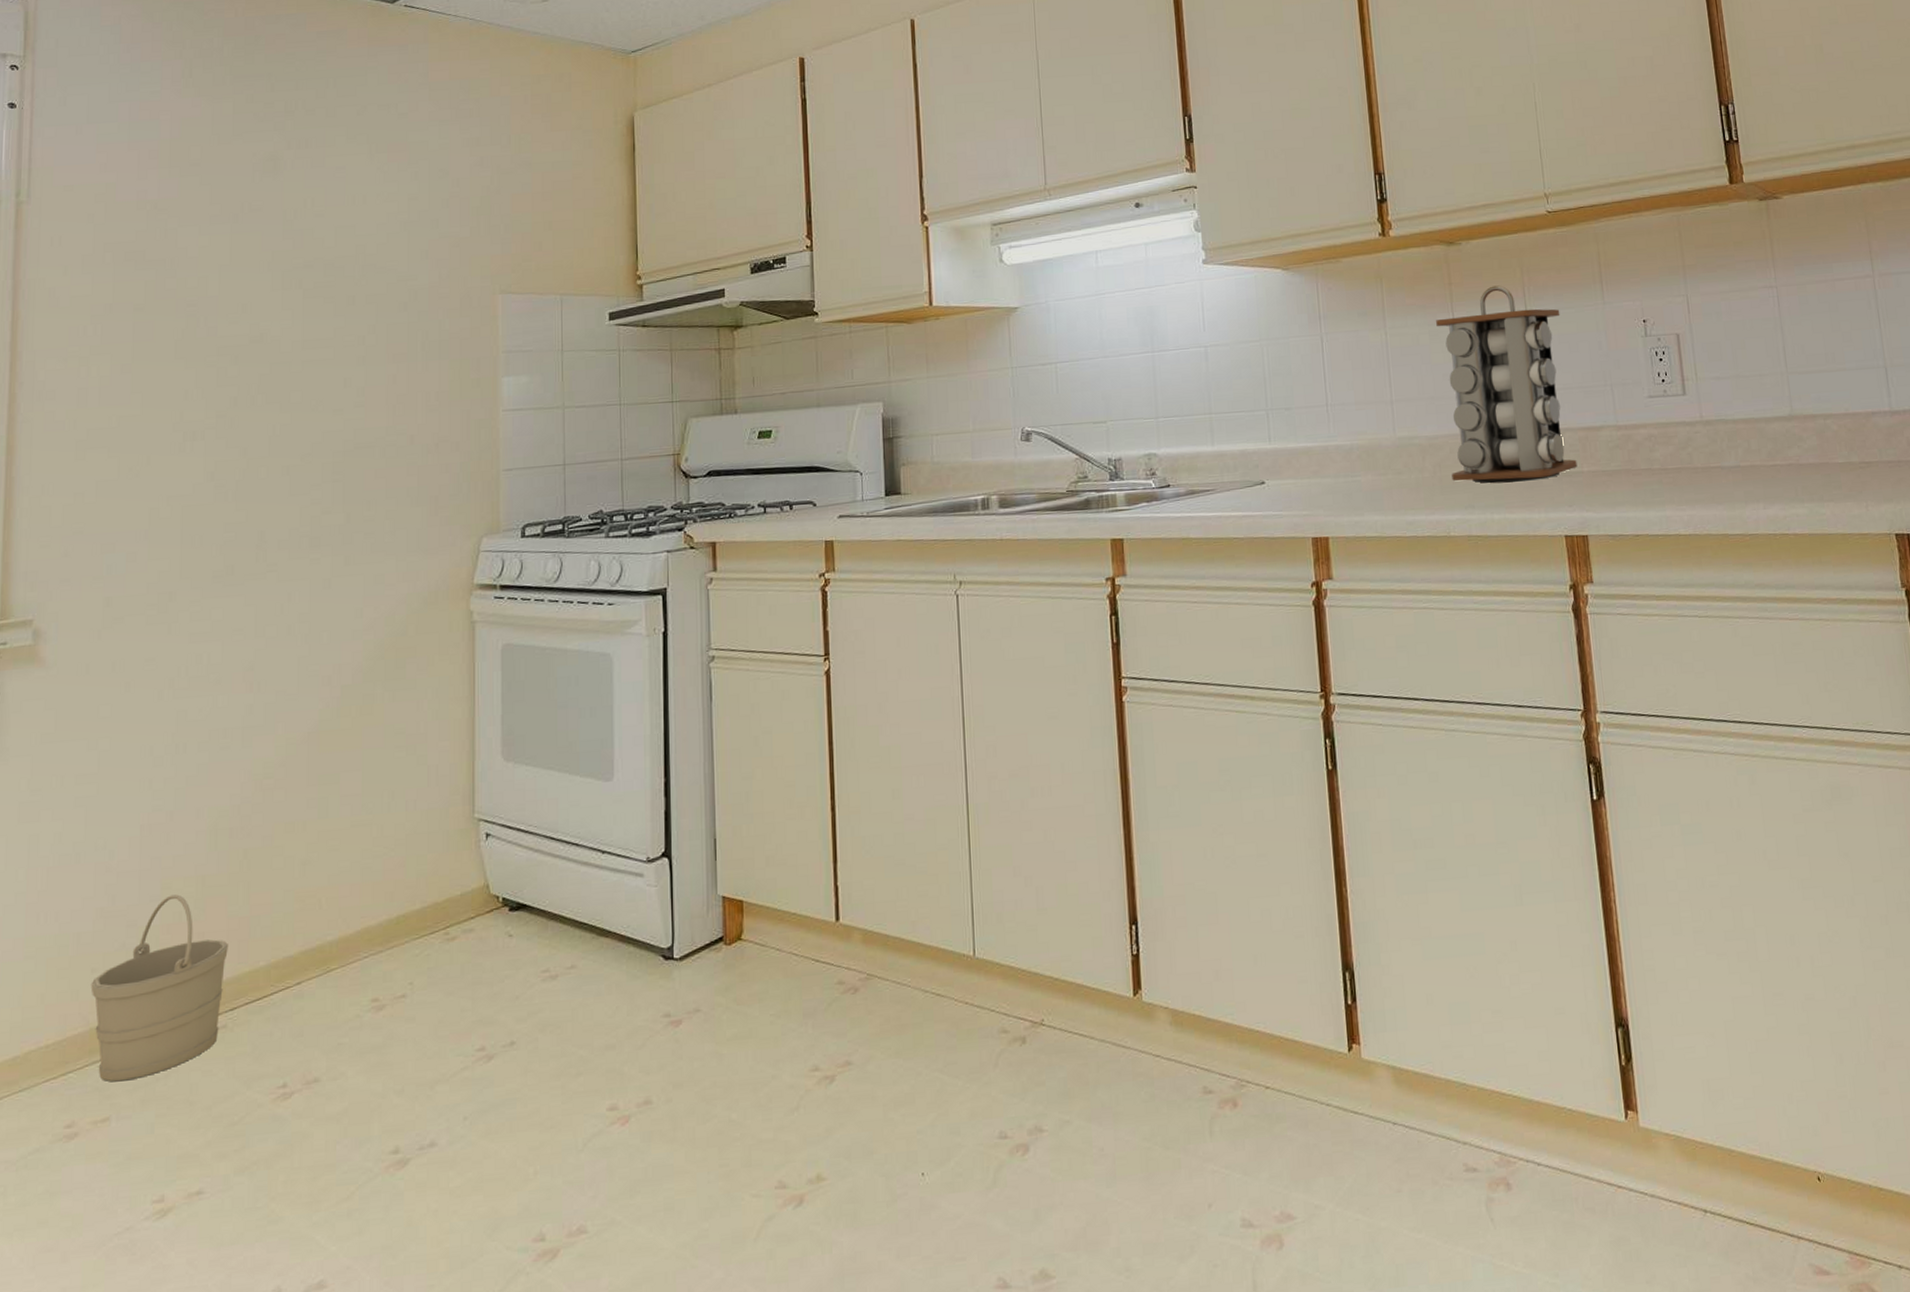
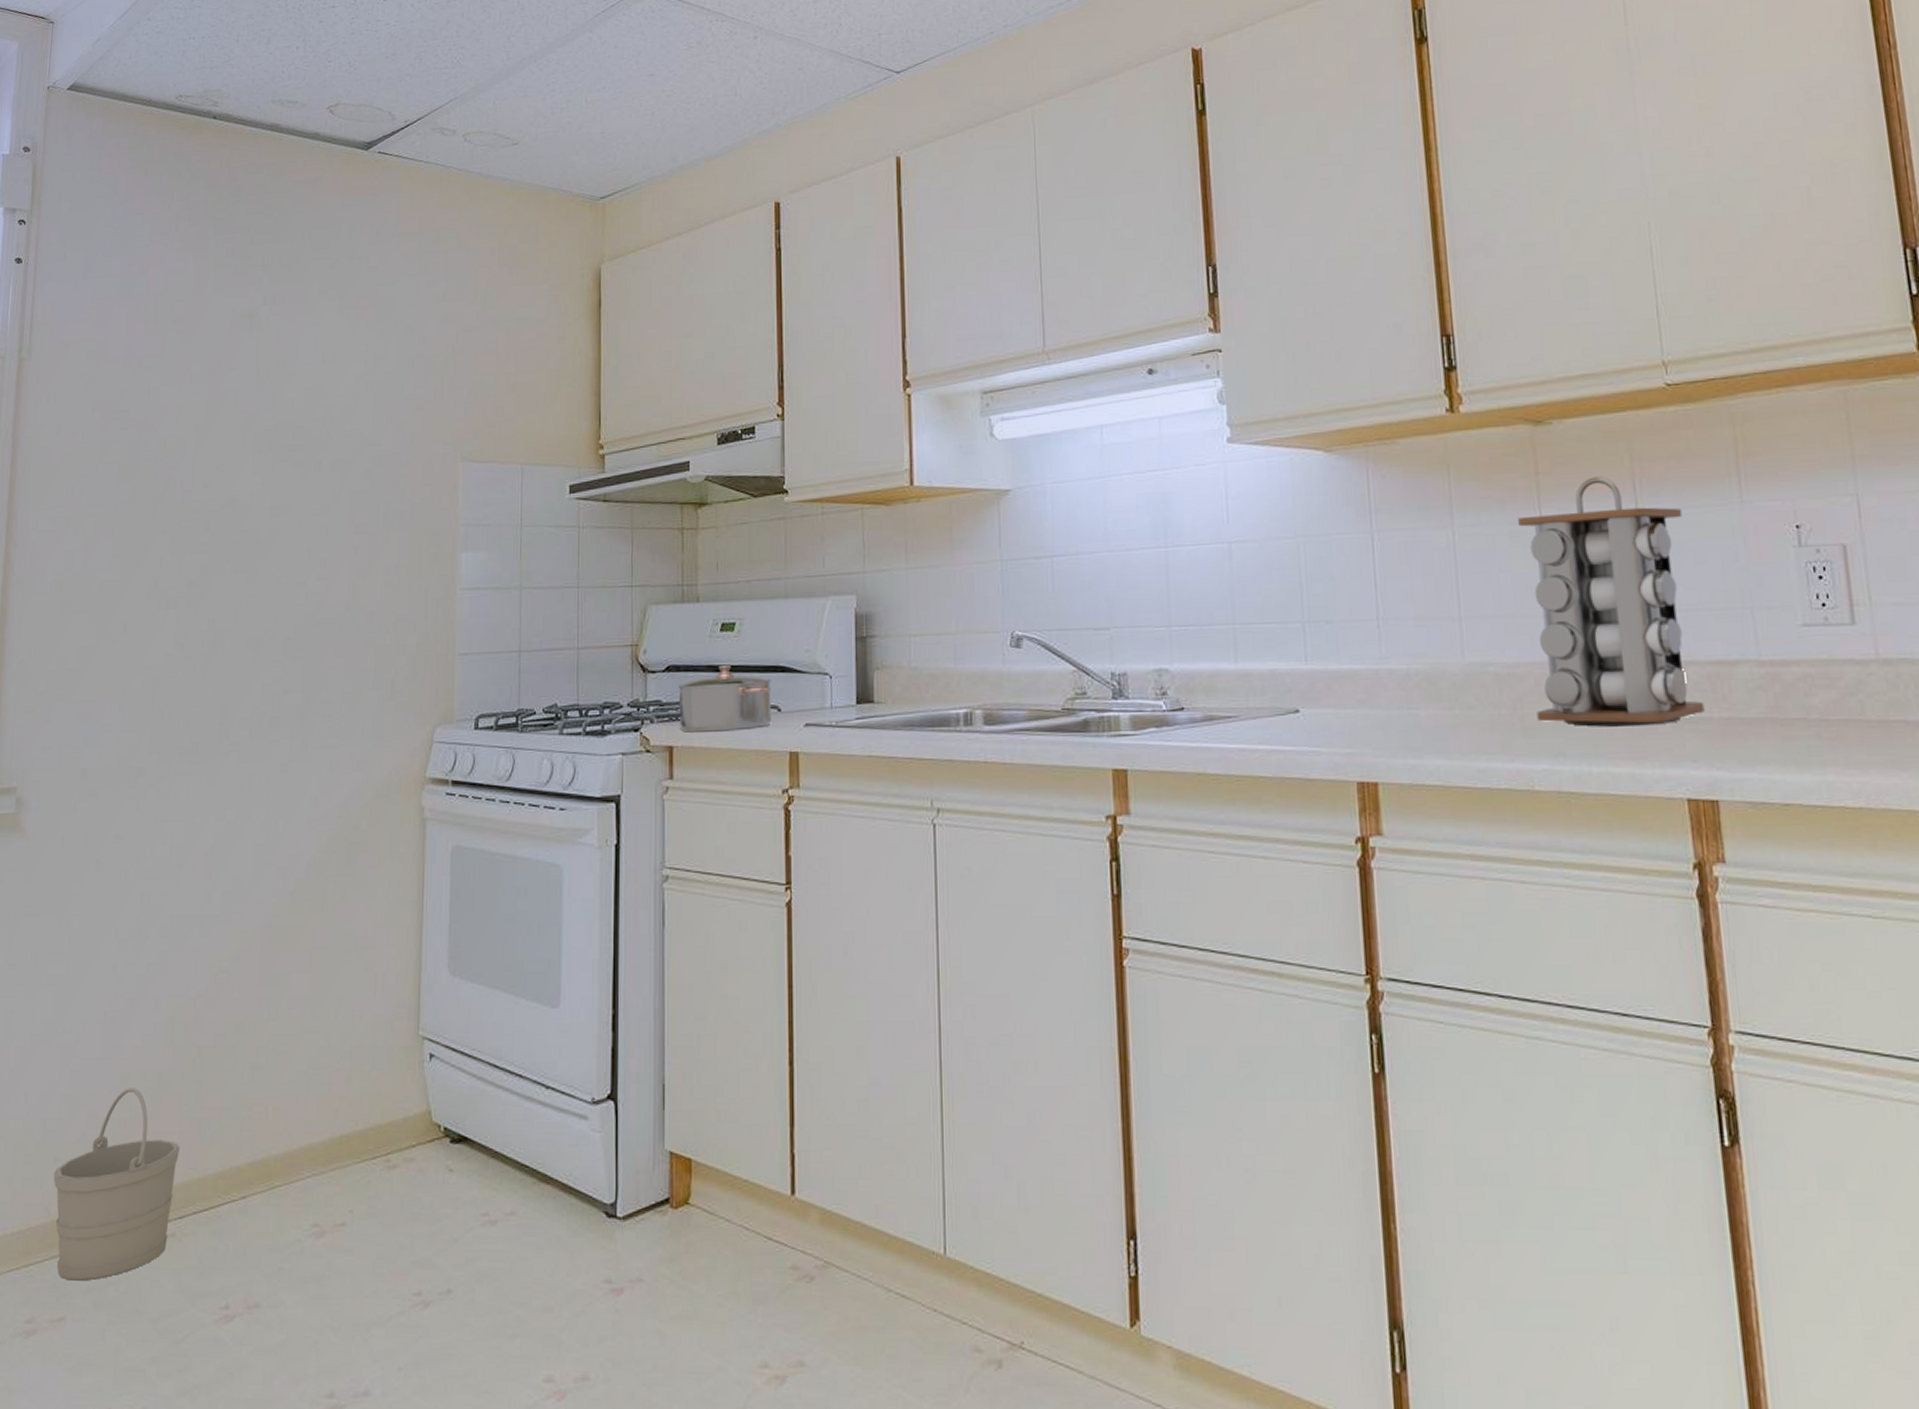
cooking pot: none [719,467,808,530] -> present [678,664,772,734]

